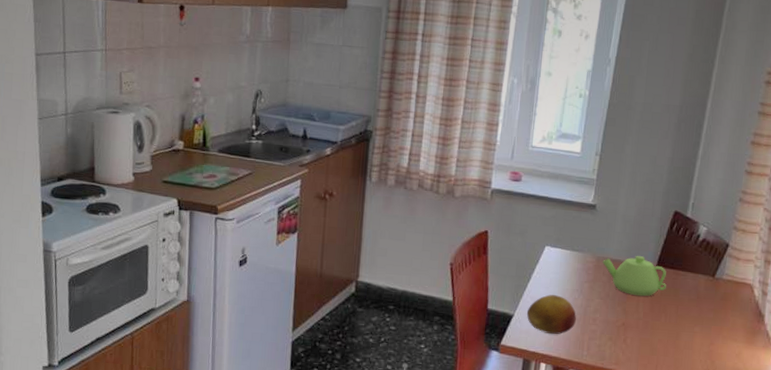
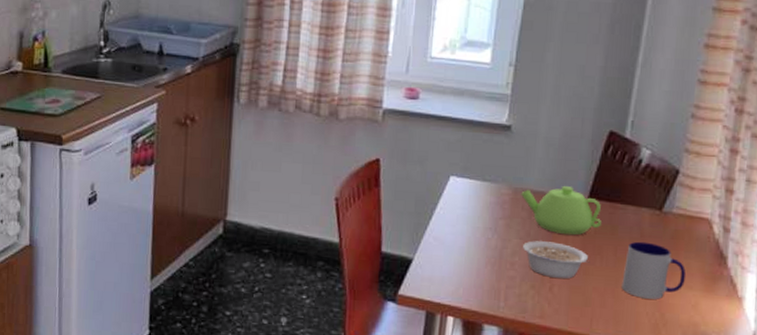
fruit: present [526,294,576,335] -> none [429,234,490,283]
legume: none [603,300,657,333] -> present [523,241,590,279]
mug: none [681,302,732,350] -> present [622,241,686,300]

